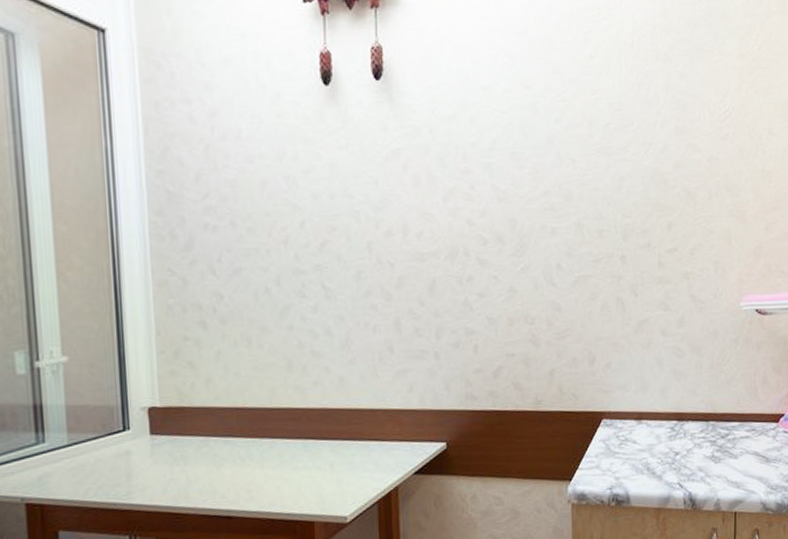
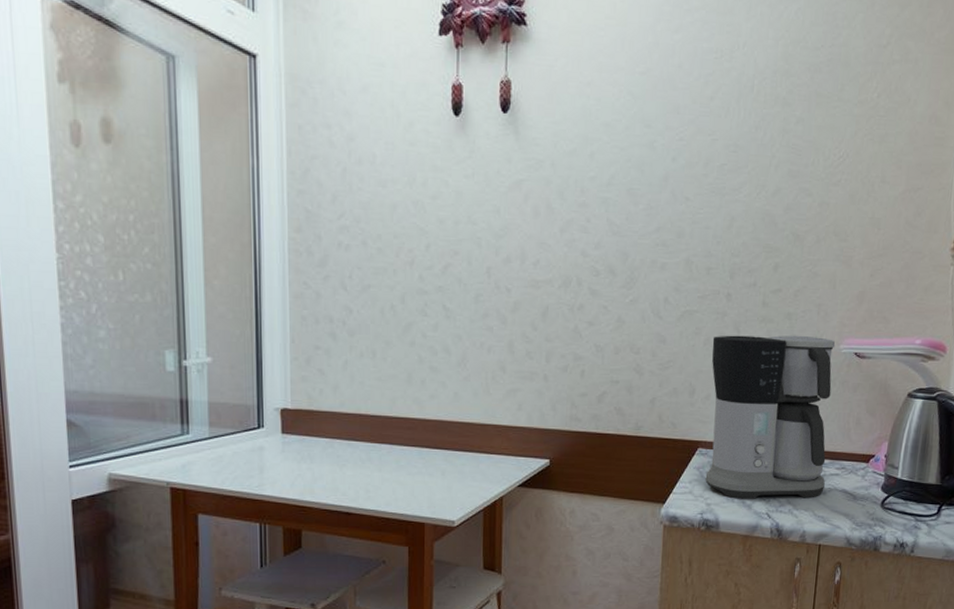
coffee maker: none [610,294,736,470] -> present [705,335,836,499]

